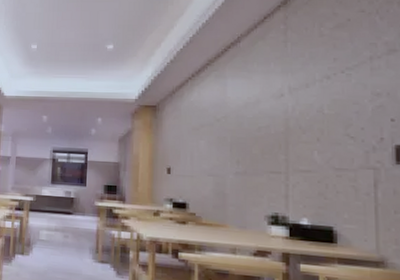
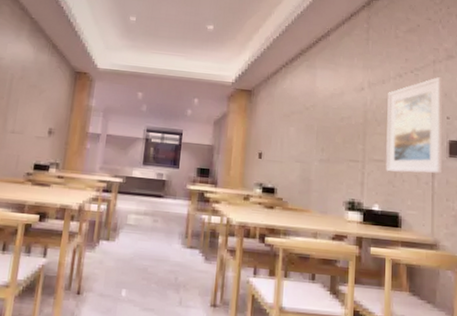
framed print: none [313,74,388,183] -> present [386,76,443,174]

